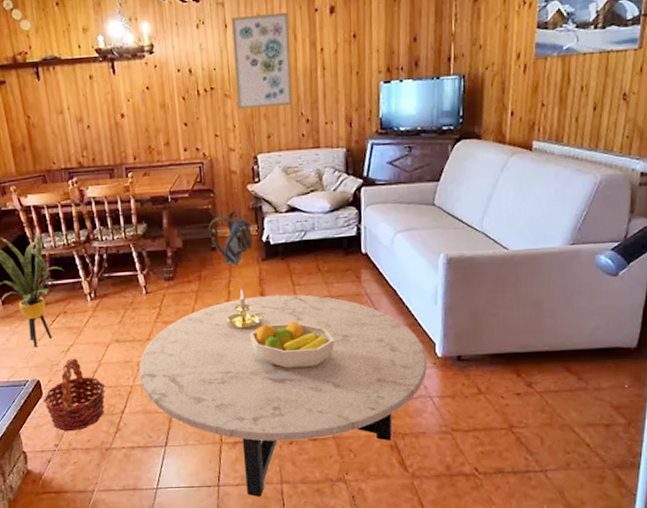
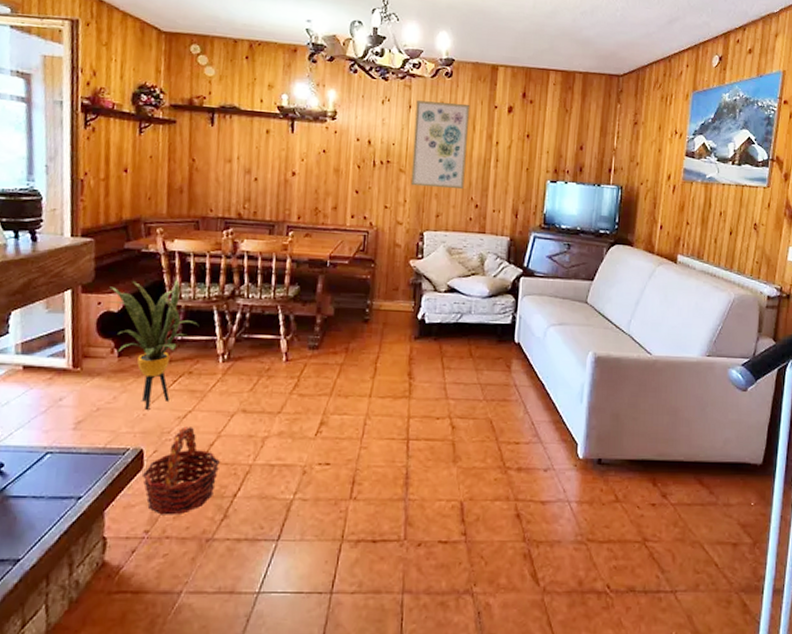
coffee table: present [139,294,428,497] -> none [262,376,569,608]
backpack: present [208,210,253,266] -> none [363,283,409,341]
candle holder: present [226,290,267,329] -> none [368,368,412,410]
fruit bowl: present [250,321,335,369] -> none [391,406,479,459]

